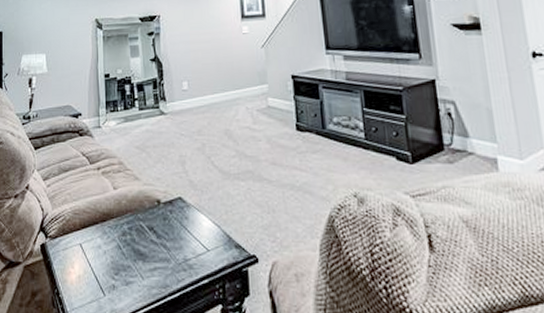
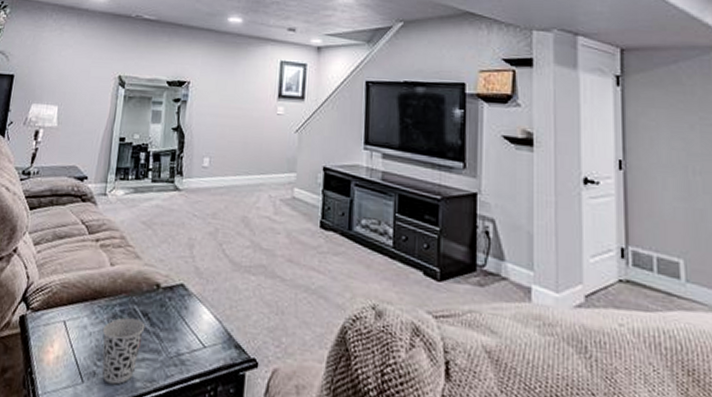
cup: none [115,234,153,294] -> present [102,317,146,385]

